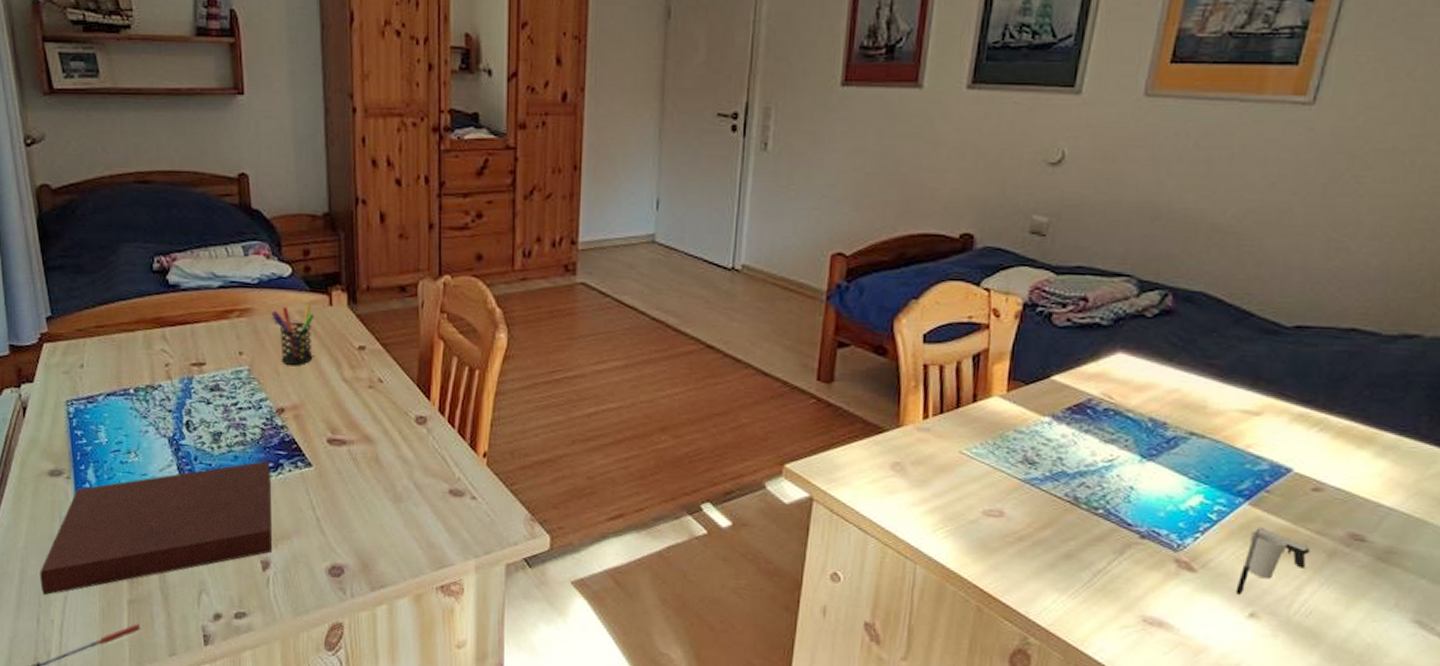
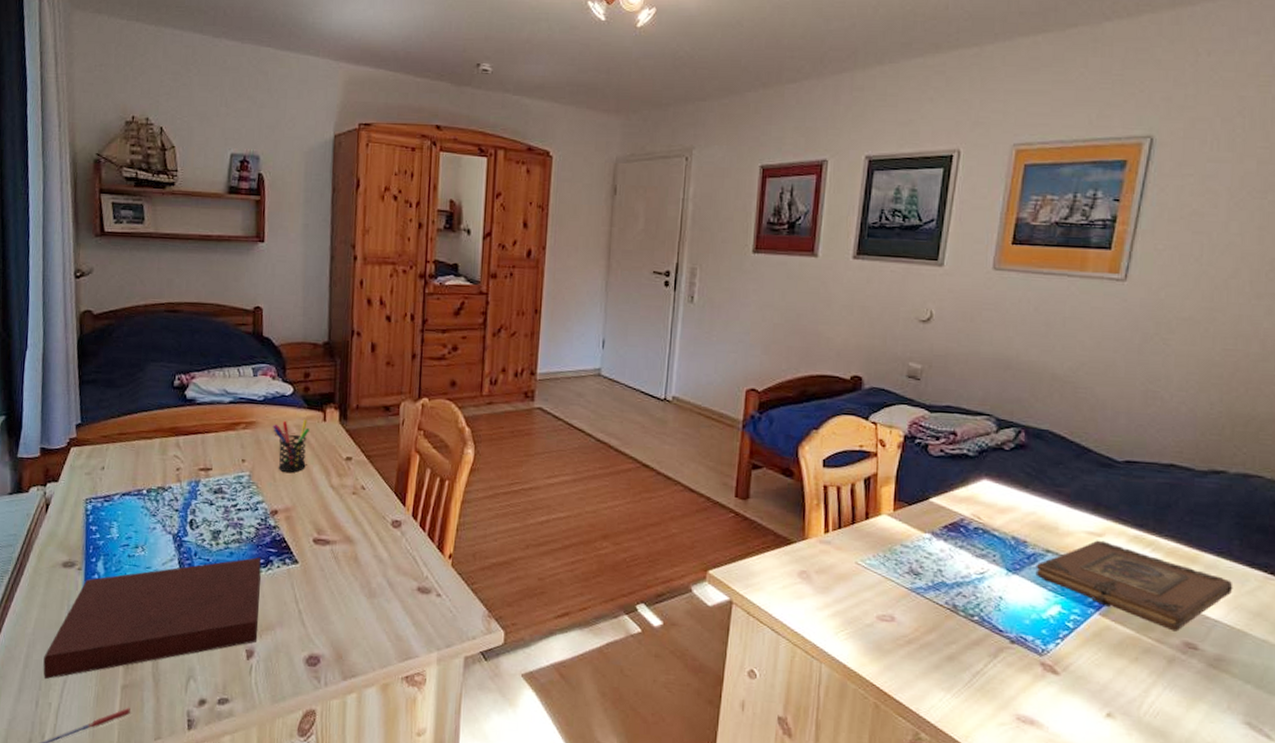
book: none [1175,420,1416,522] -> present [1035,540,1233,632]
cup: present [1235,526,1311,595] -> none [1093,634,1154,696]

